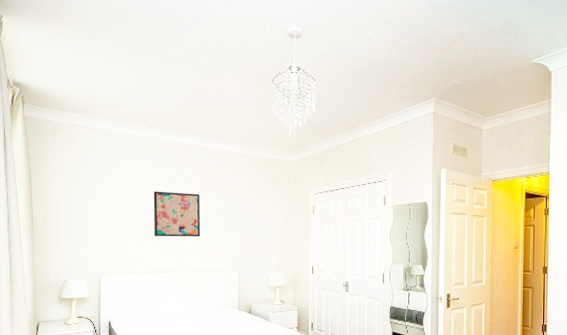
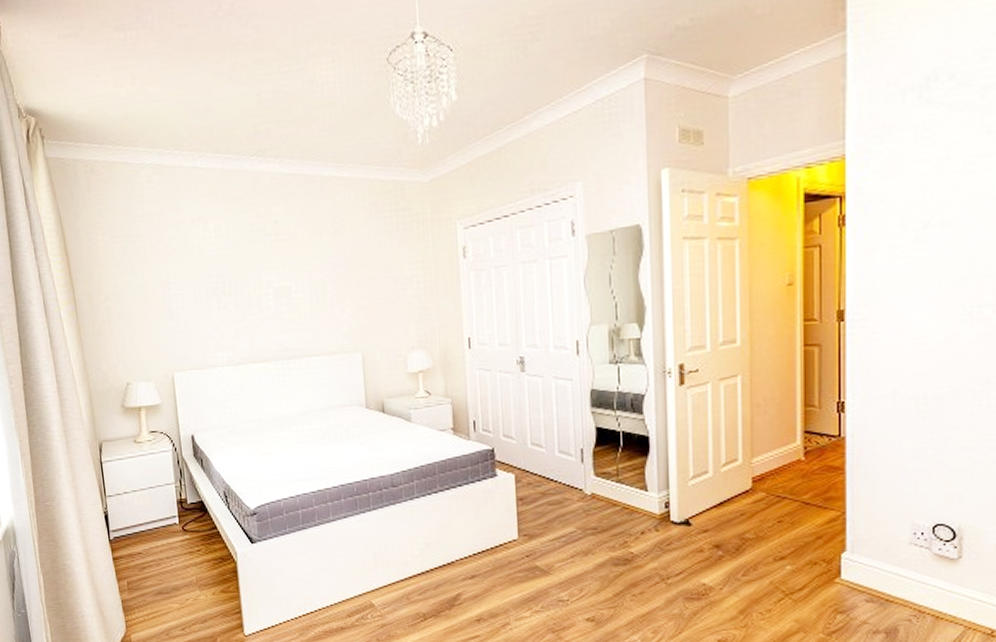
wall art: present [153,191,201,237] -> none [231,244,303,313]

